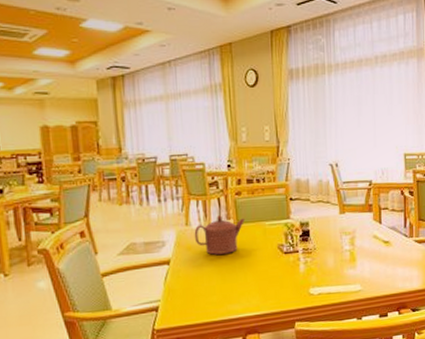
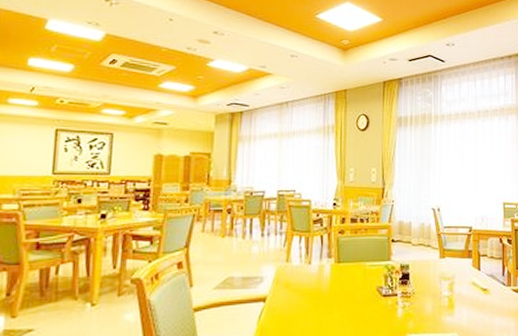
teapot: present [194,215,246,255] -> none [294,253,347,294]

